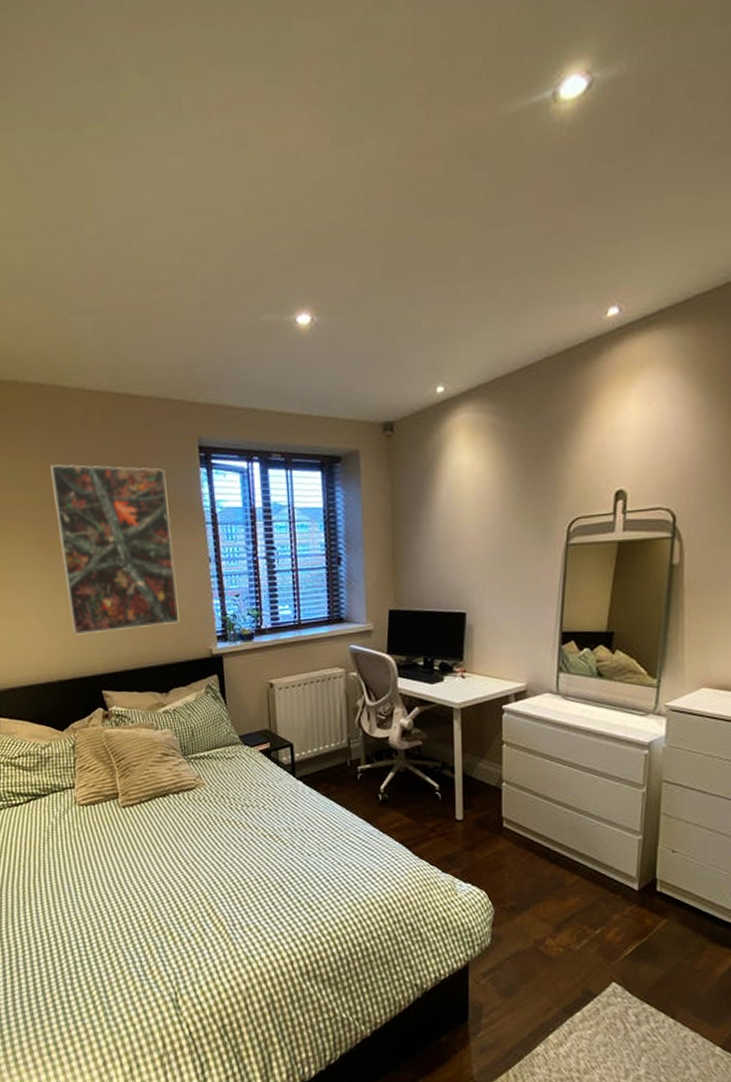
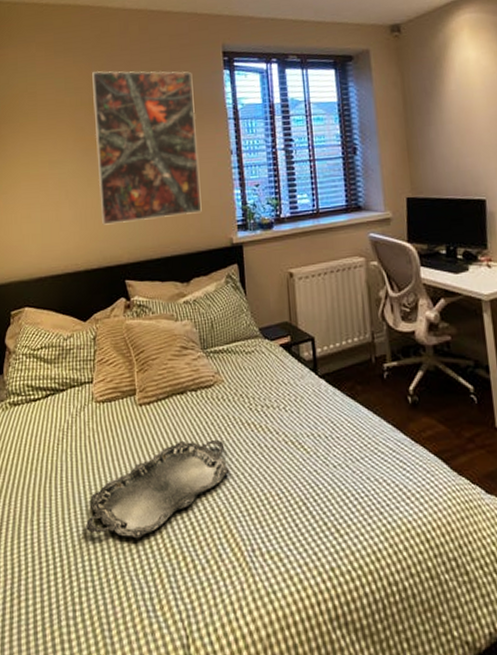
serving tray: none [77,836,212,920] -> present [86,440,230,539]

